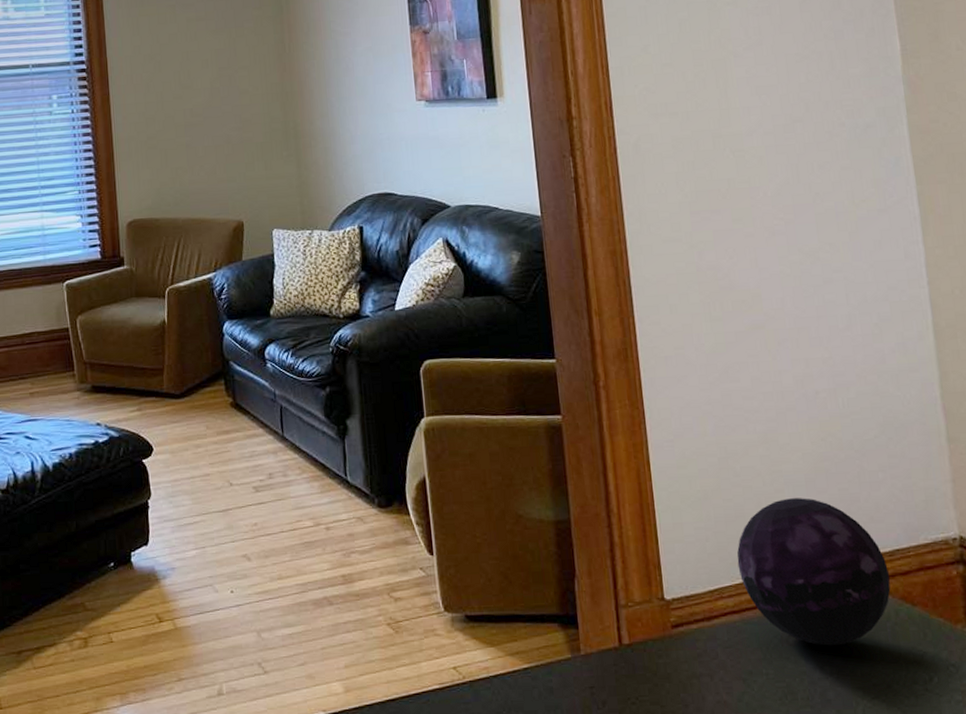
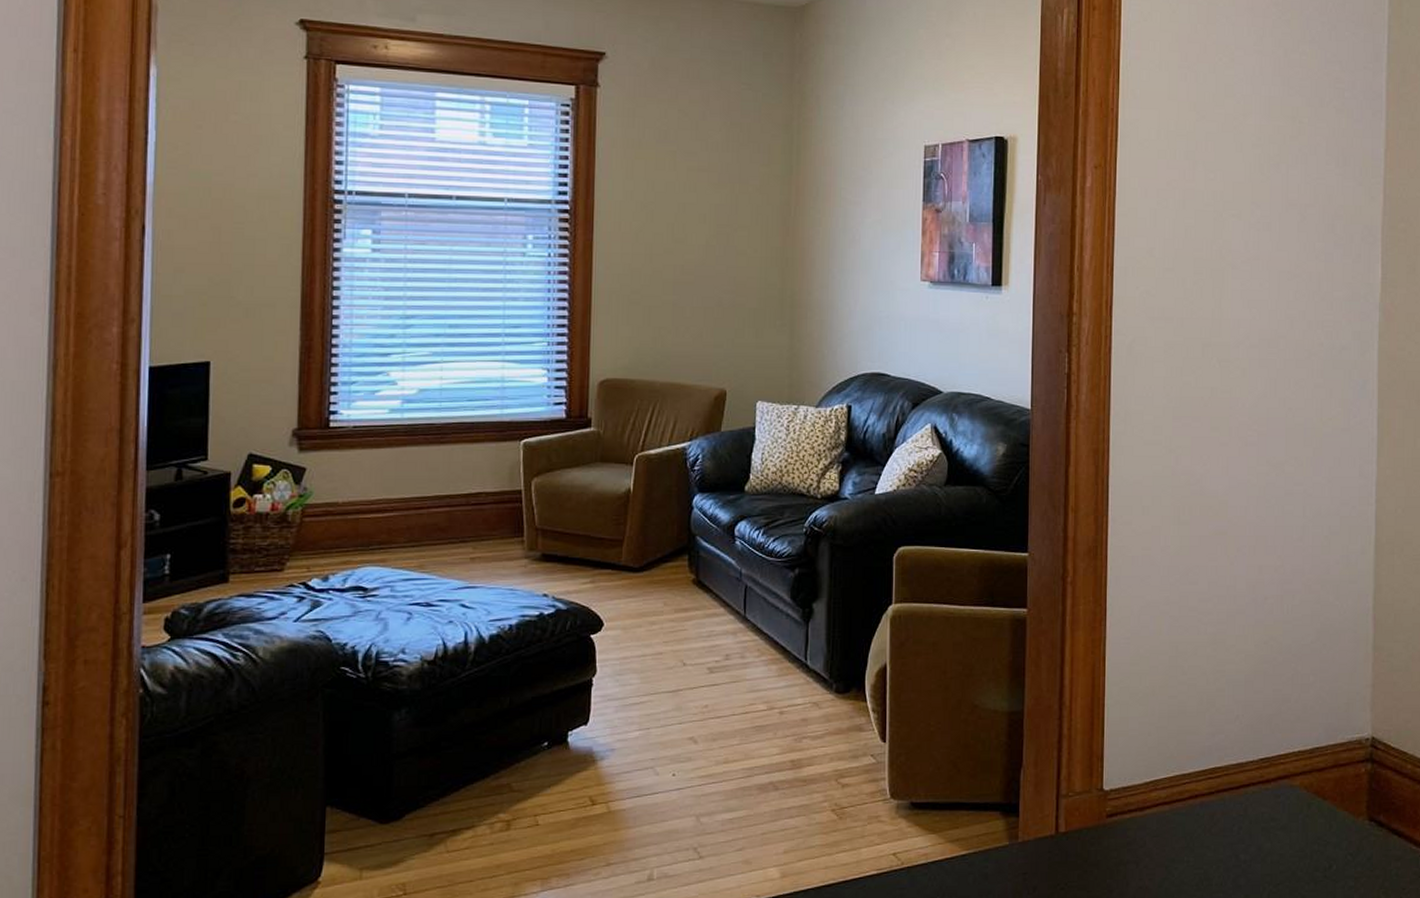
decorative orb: present [737,498,891,646] -> none [1174,697,1307,836]

